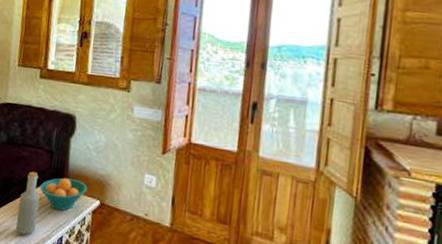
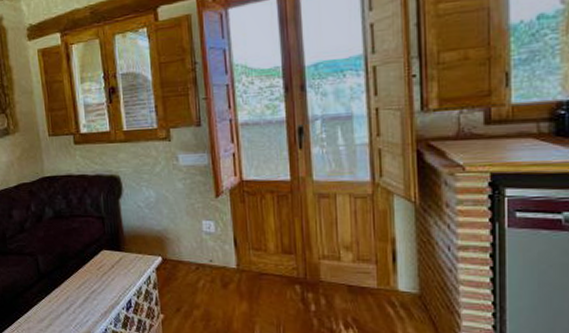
bottle: present [15,171,40,235] -> none [79,241,102,305]
fruit bowl: present [39,177,88,211] -> none [97,241,147,274]

